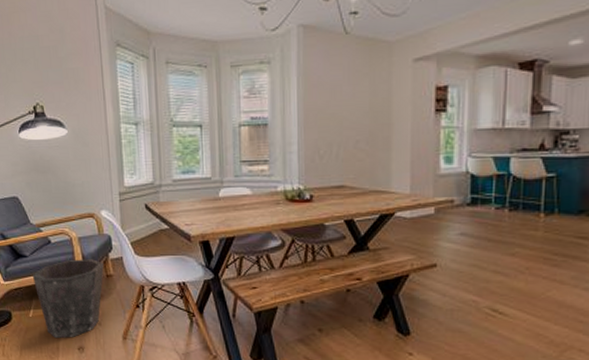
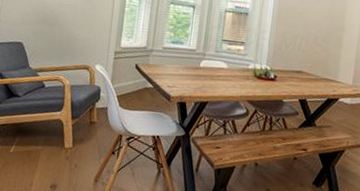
waste bin: present [32,259,104,339] -> none [20,104,89,176]

